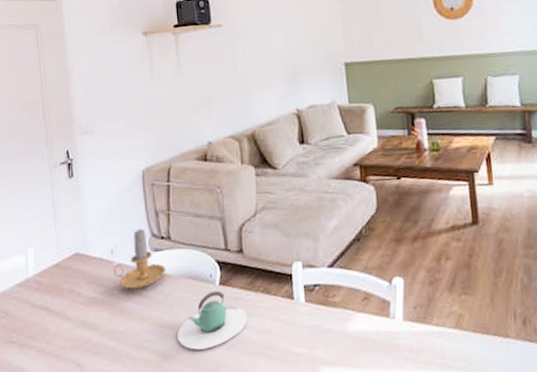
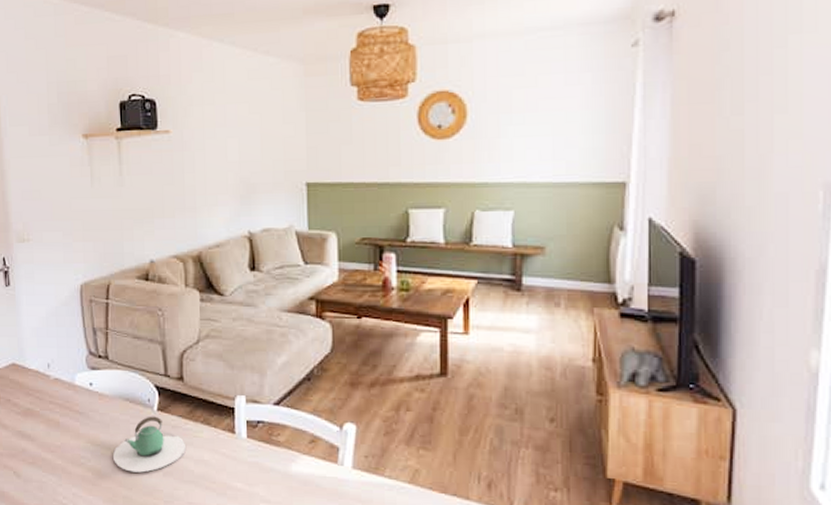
candle: present [113,228,166,289] -> none [50,345,103,405]

